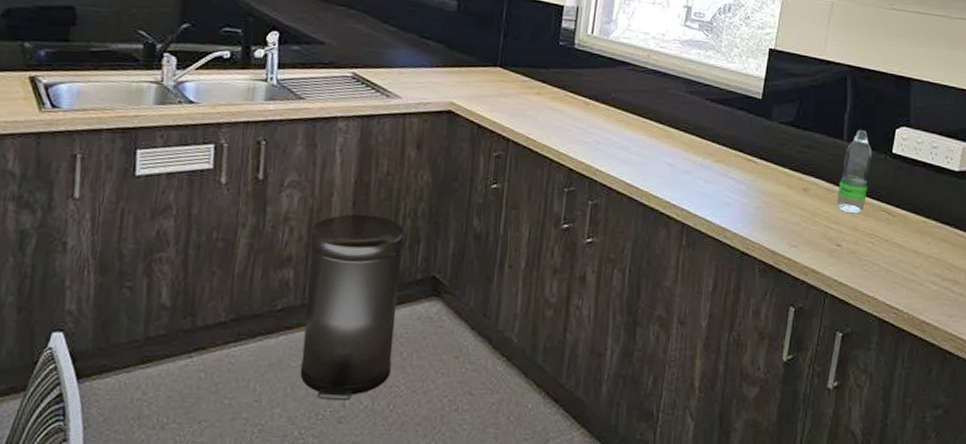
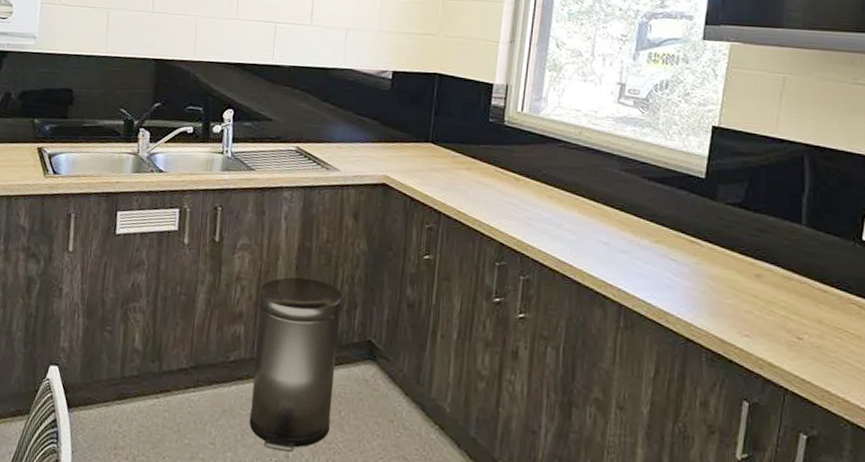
bottle: present [837,129,873,214] -> none [796,213,838,306]

